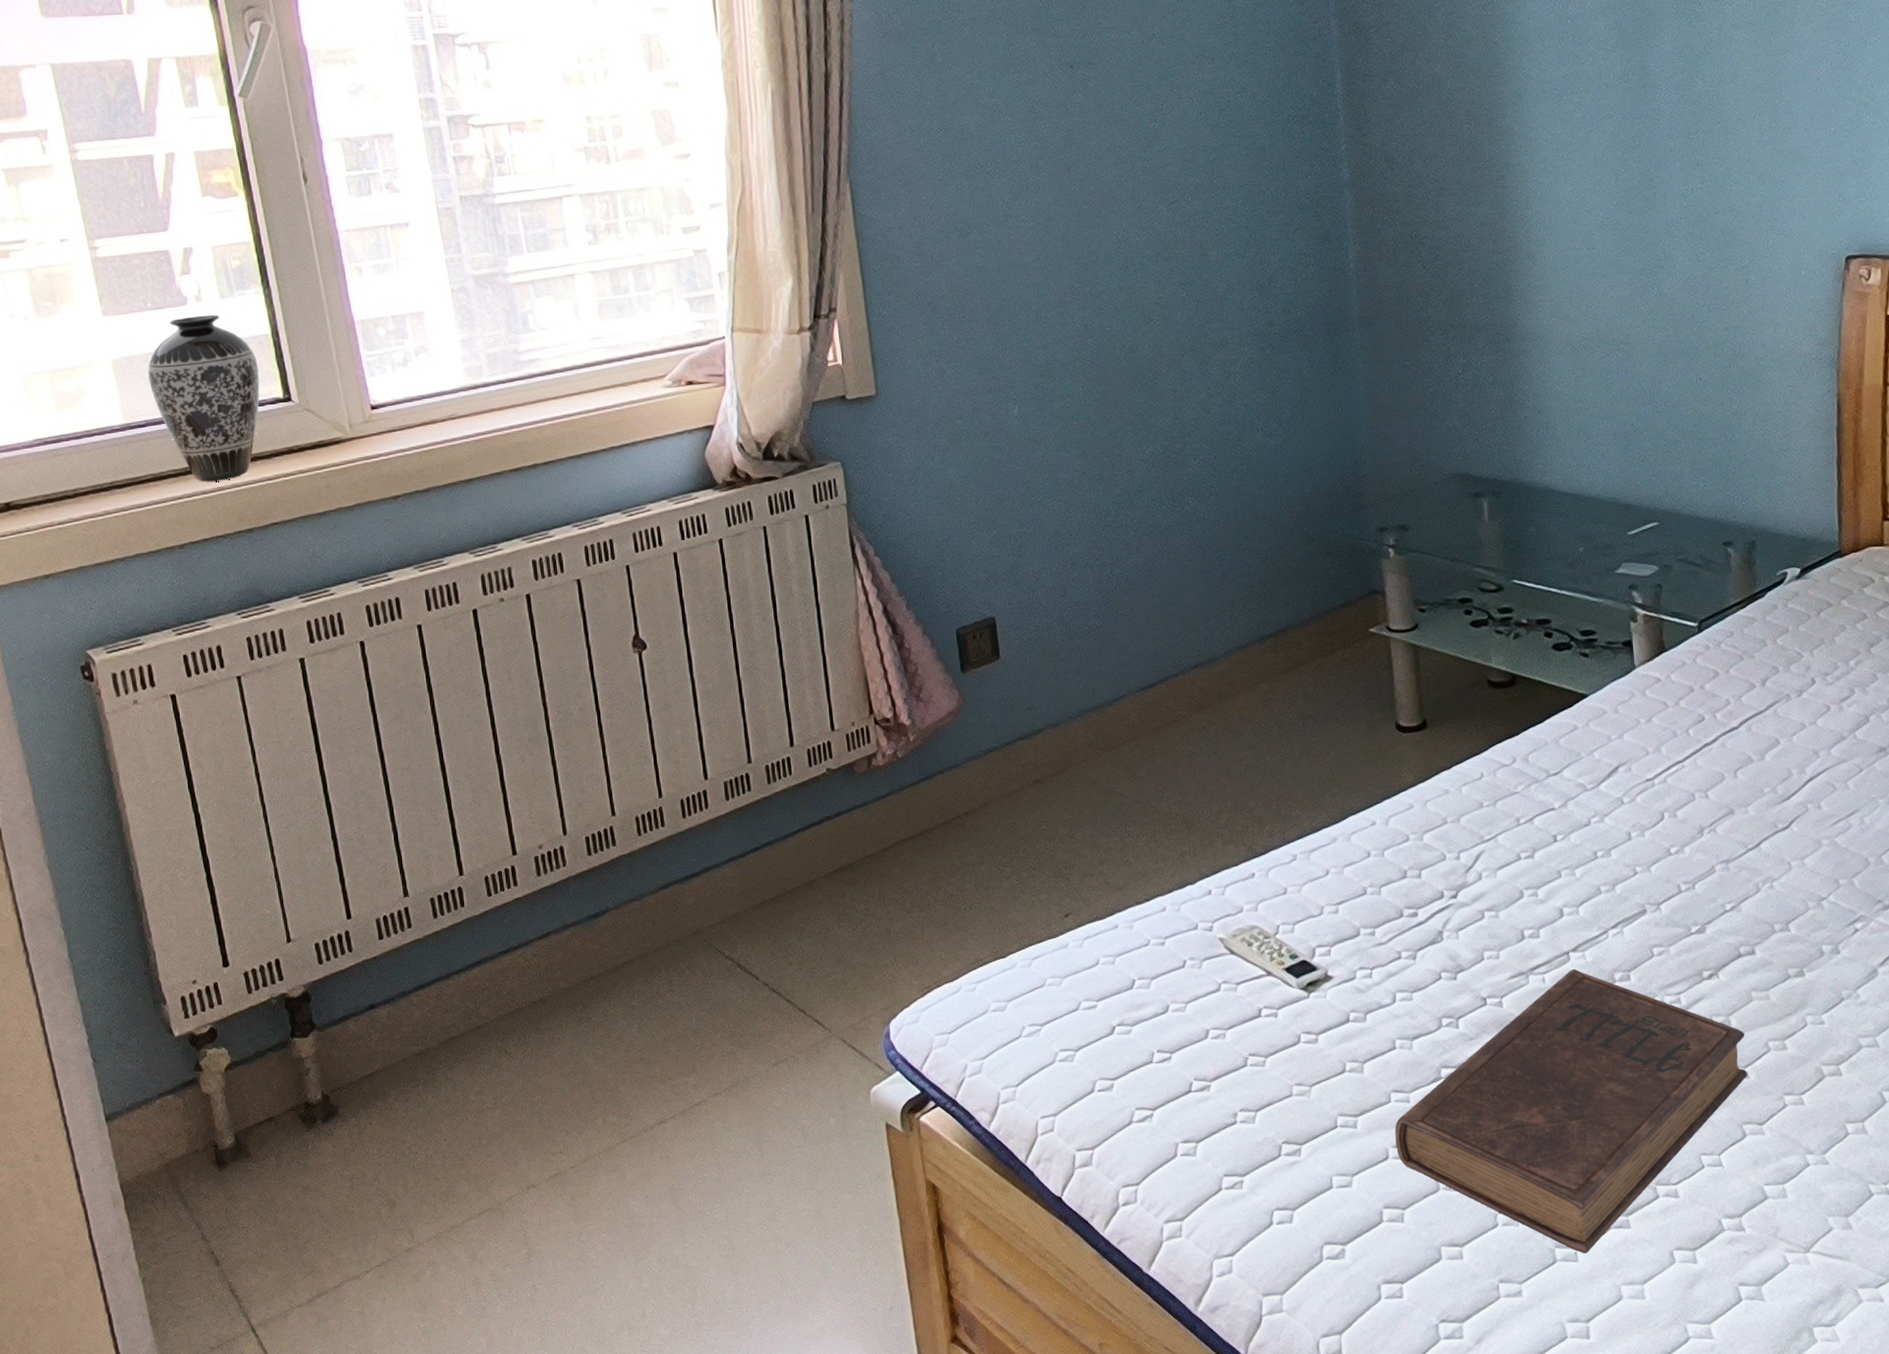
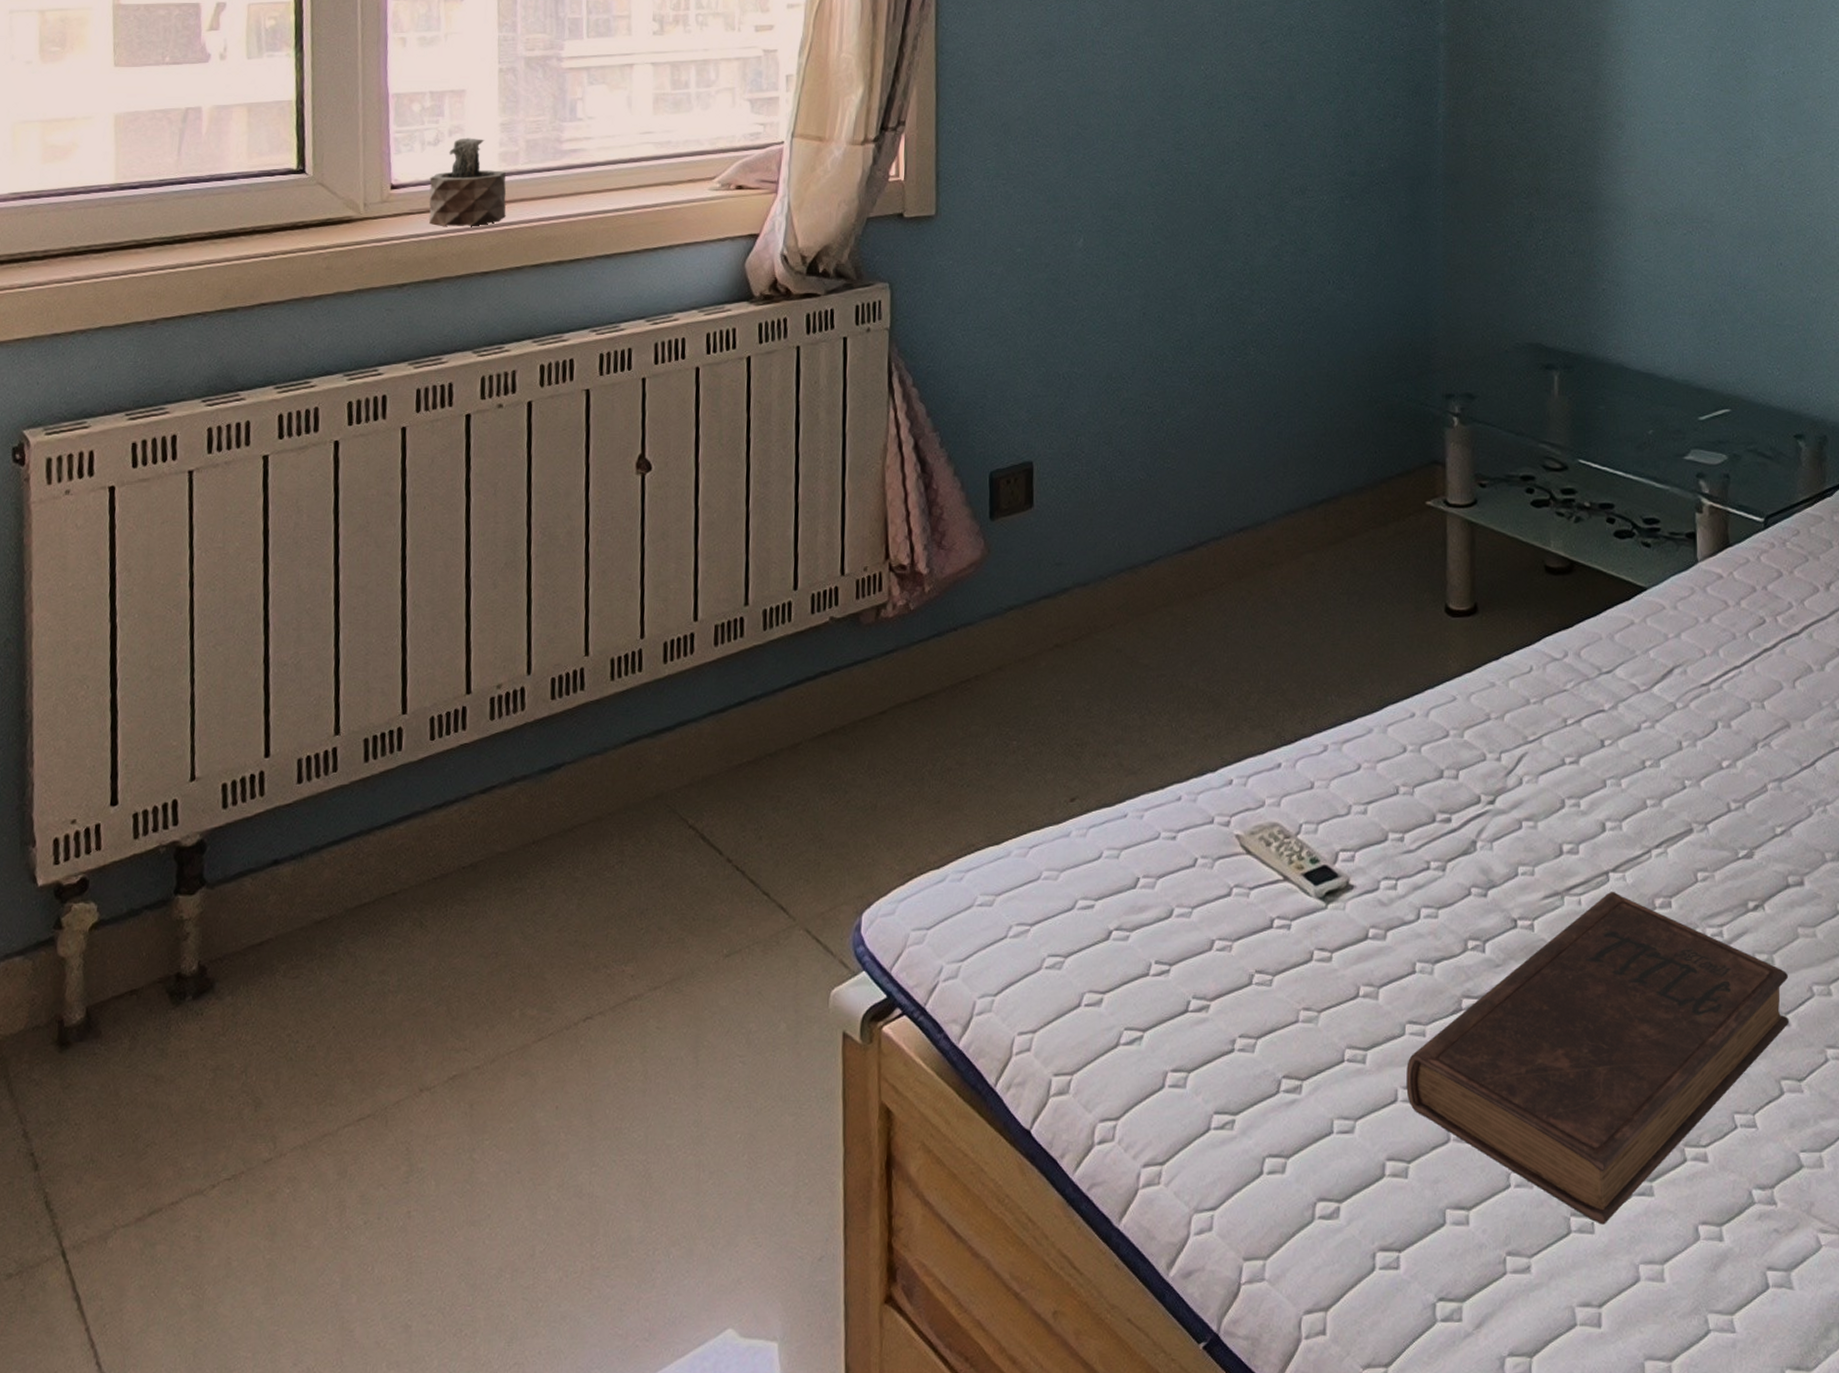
decorative vase: present [148,314,260,482] -> none [151,75,275,253]
succulent plant: none [404,356,479,440] -> present [428,137,507,226]

